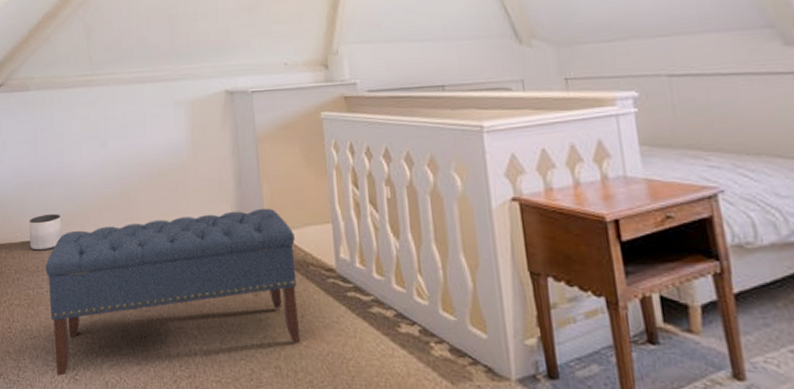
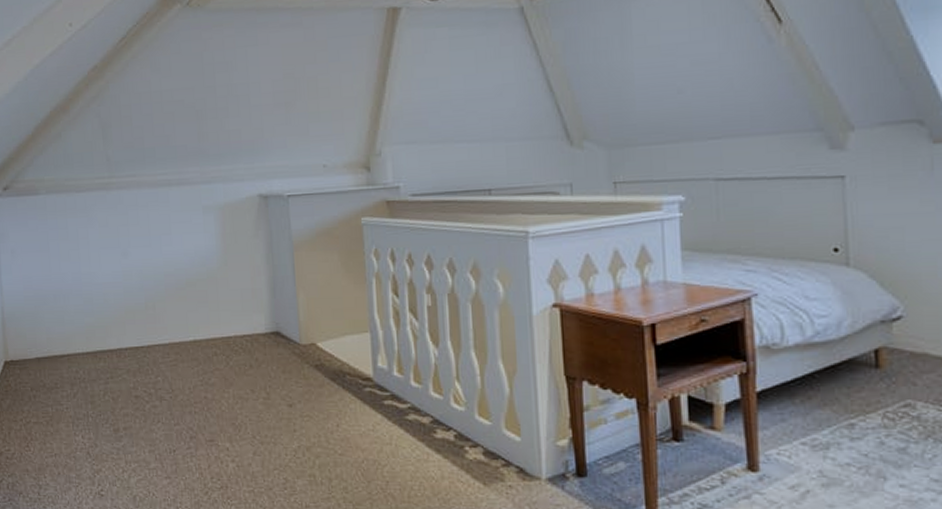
planter: present [28,214,62,251] -> none [44,327,82,366]
bench: present [45,208,301,376] -> none [64,318,336,492]

